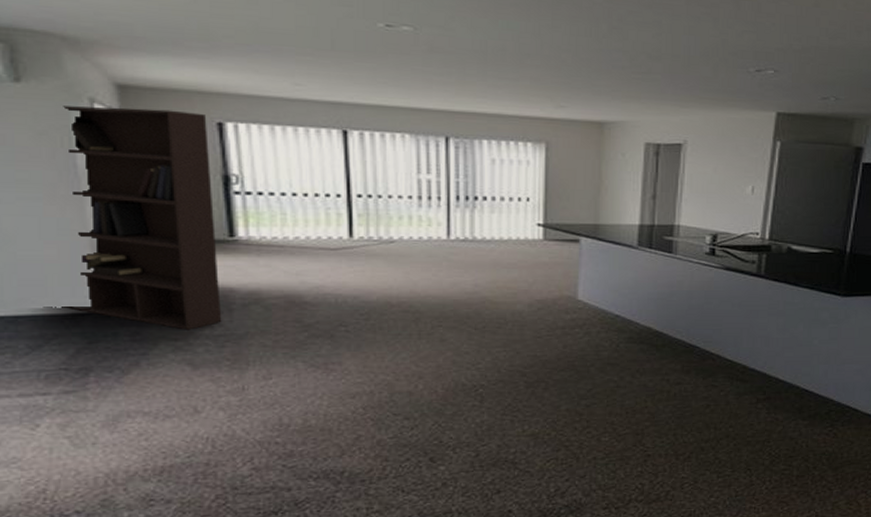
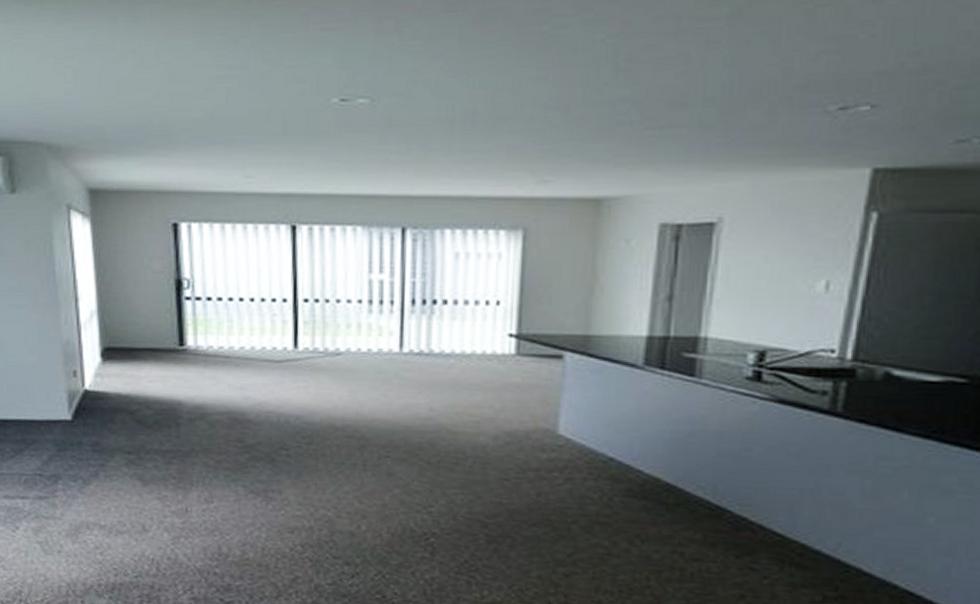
bookcase: present [61,106,222,330] -> none [39,212,170,444]

